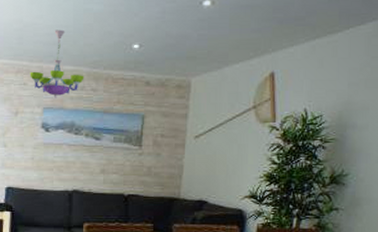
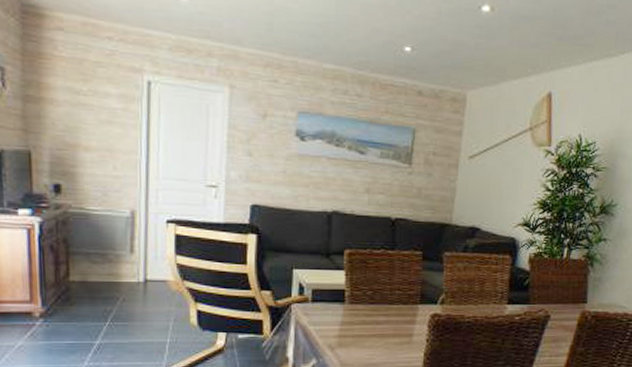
chandelier: present [30,29,84,98] -> none [281,18,348,102]

